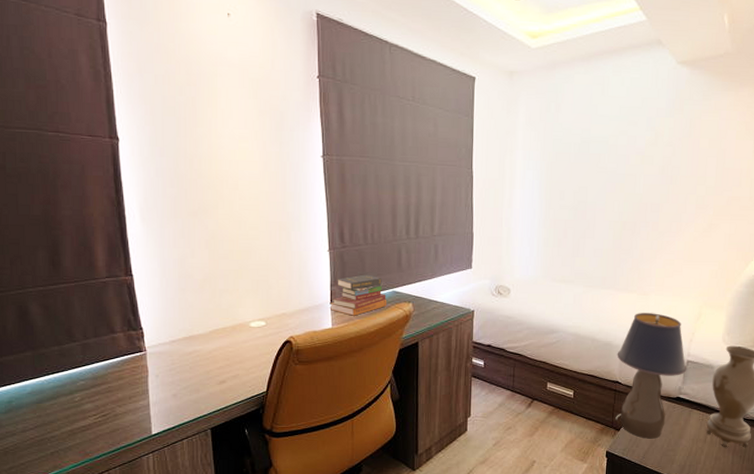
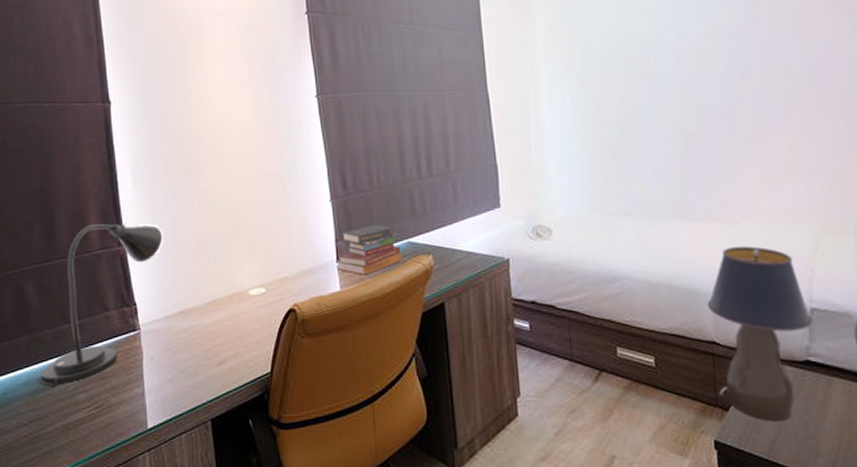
desk lamp: none [43,253,170,397] -> present [38,223,163,386]

